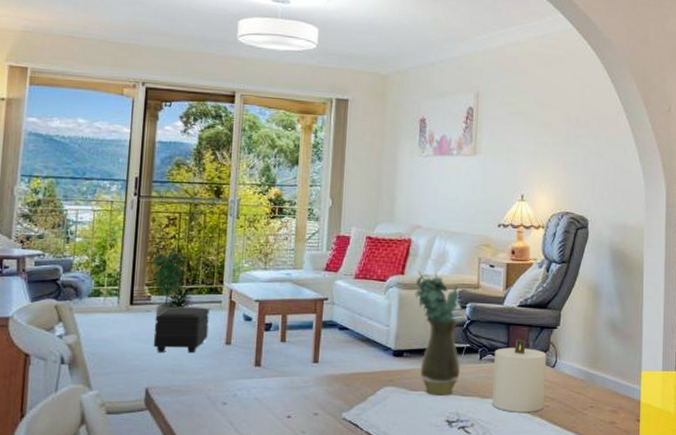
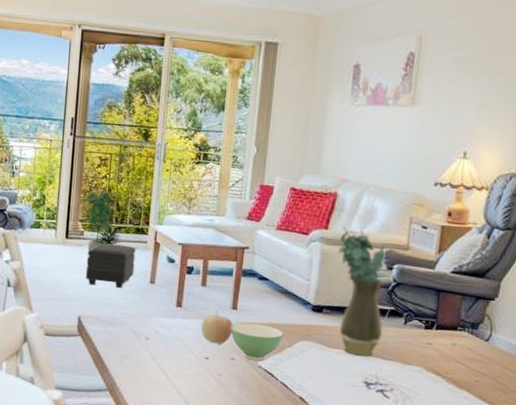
fruit: none [282,366,315,401] -> present [201,310,233,345]
bowl: none [312,375,367,413] -> present [230,322,285,362]
candle: present [492,339,547,412] -> none [414,307,480,386]

